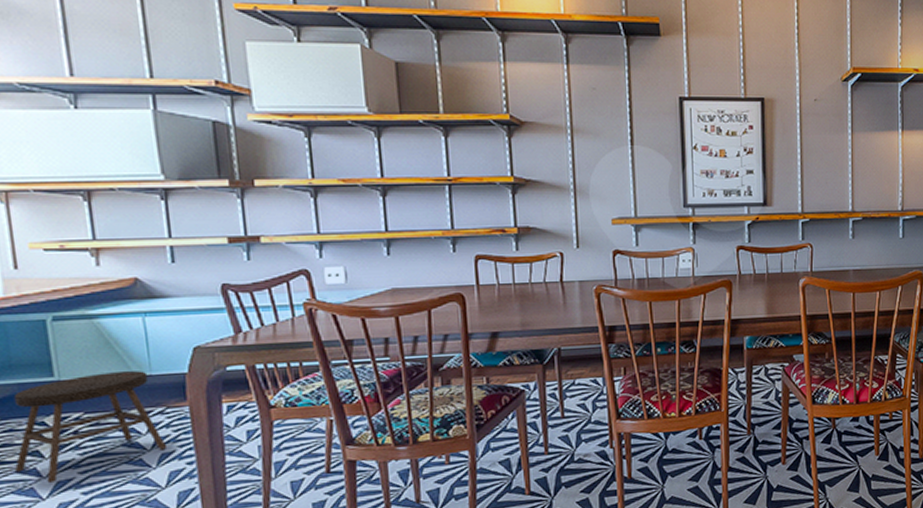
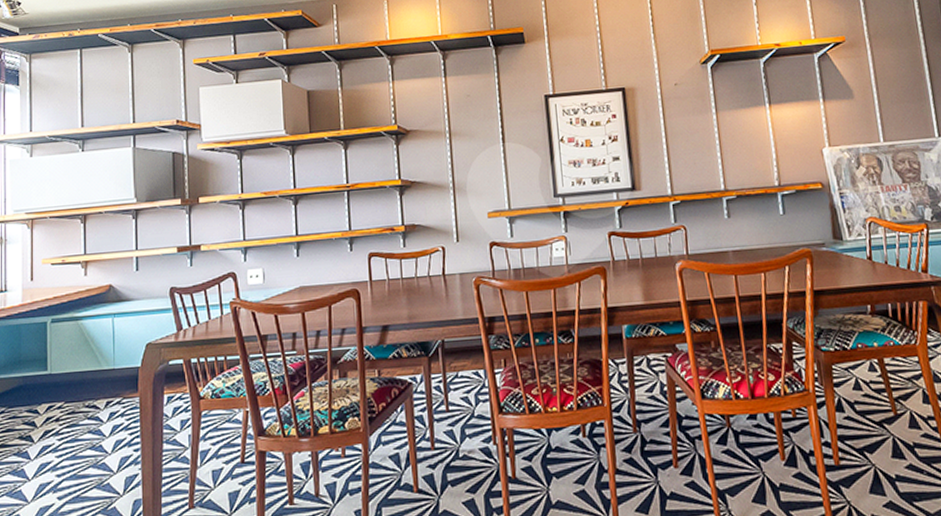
stool: present [13,371,168,483] -> none [13,365,121,465]

